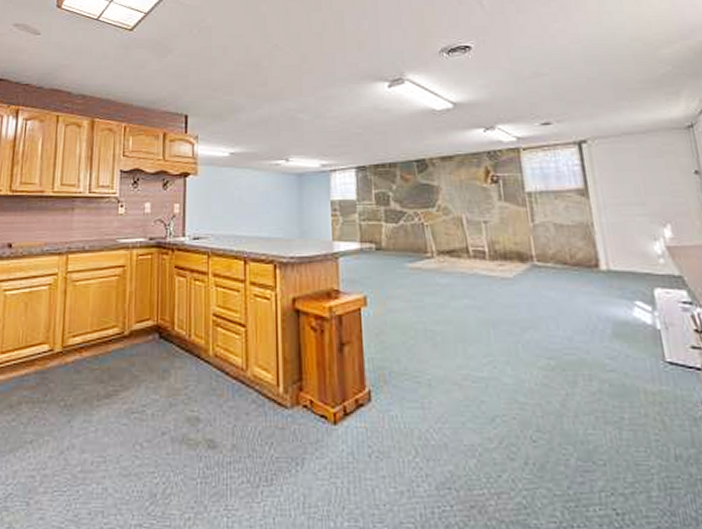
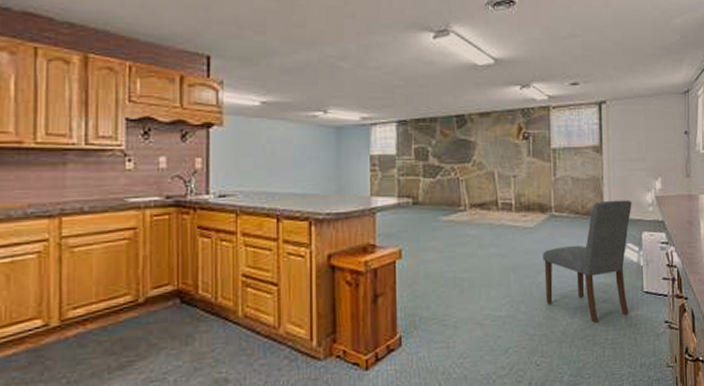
dining chair: none [527,249,649,396] -> present [543,200,632,323]

